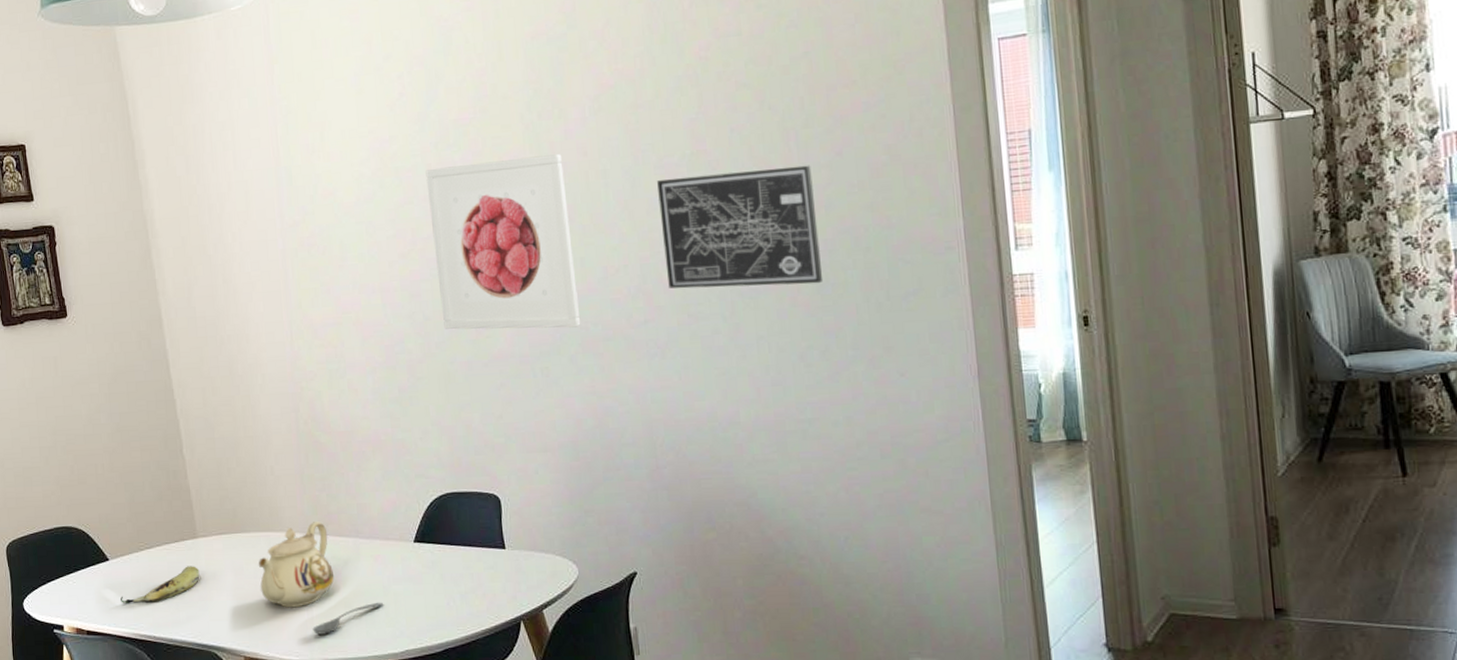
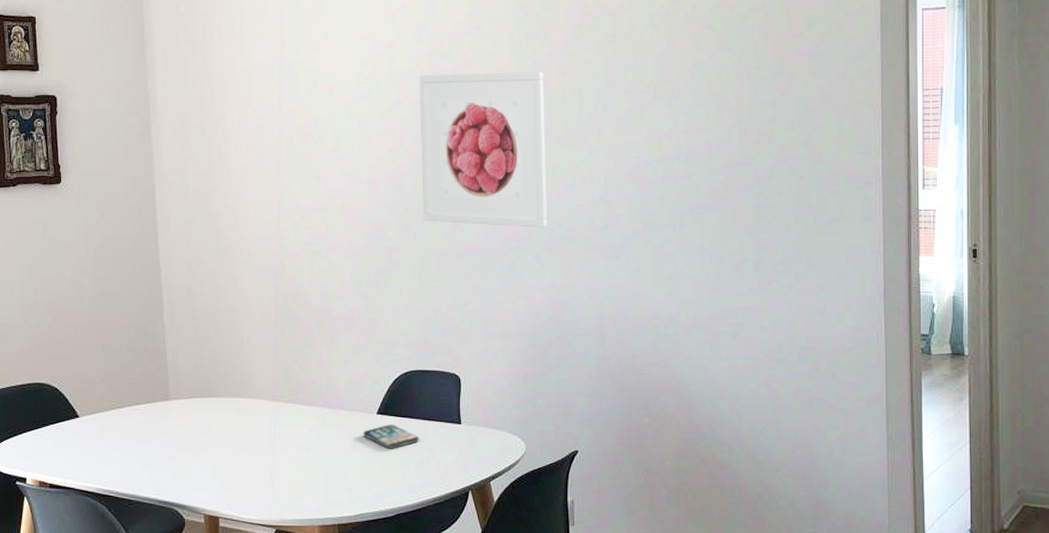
fruit: present [120,566,200,604] -> none [87,426,168,460]
teapot: present [258,521,335,608] -> none [226,390,299,470]
soupspoon: present [313,602,383,635] -> none [273,468,342,496]
smartphone: none [401,553,462,579] -> present [363,425,419,449]
wall art: present [657,165,824,289] -> none [626,101,762,205]

